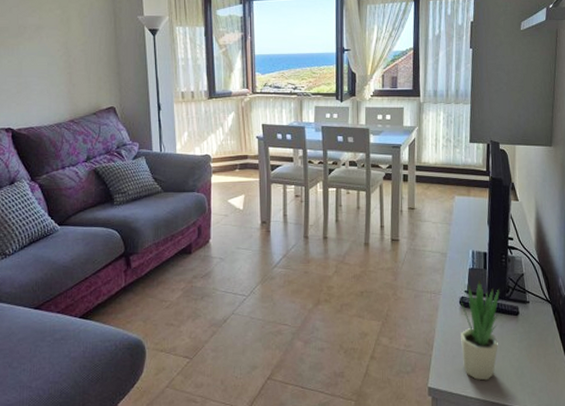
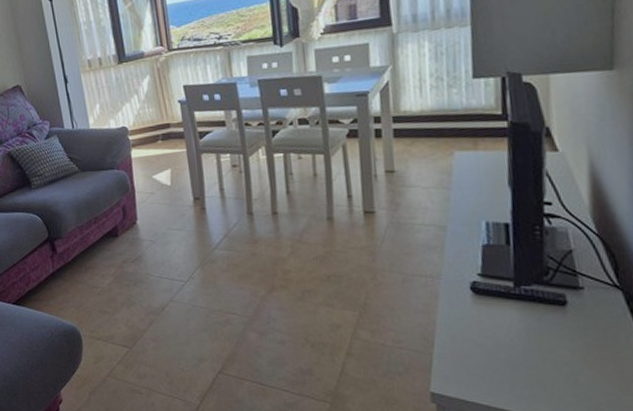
potted plant: present [459,279,500,381] -> none [470,259,535,388]

